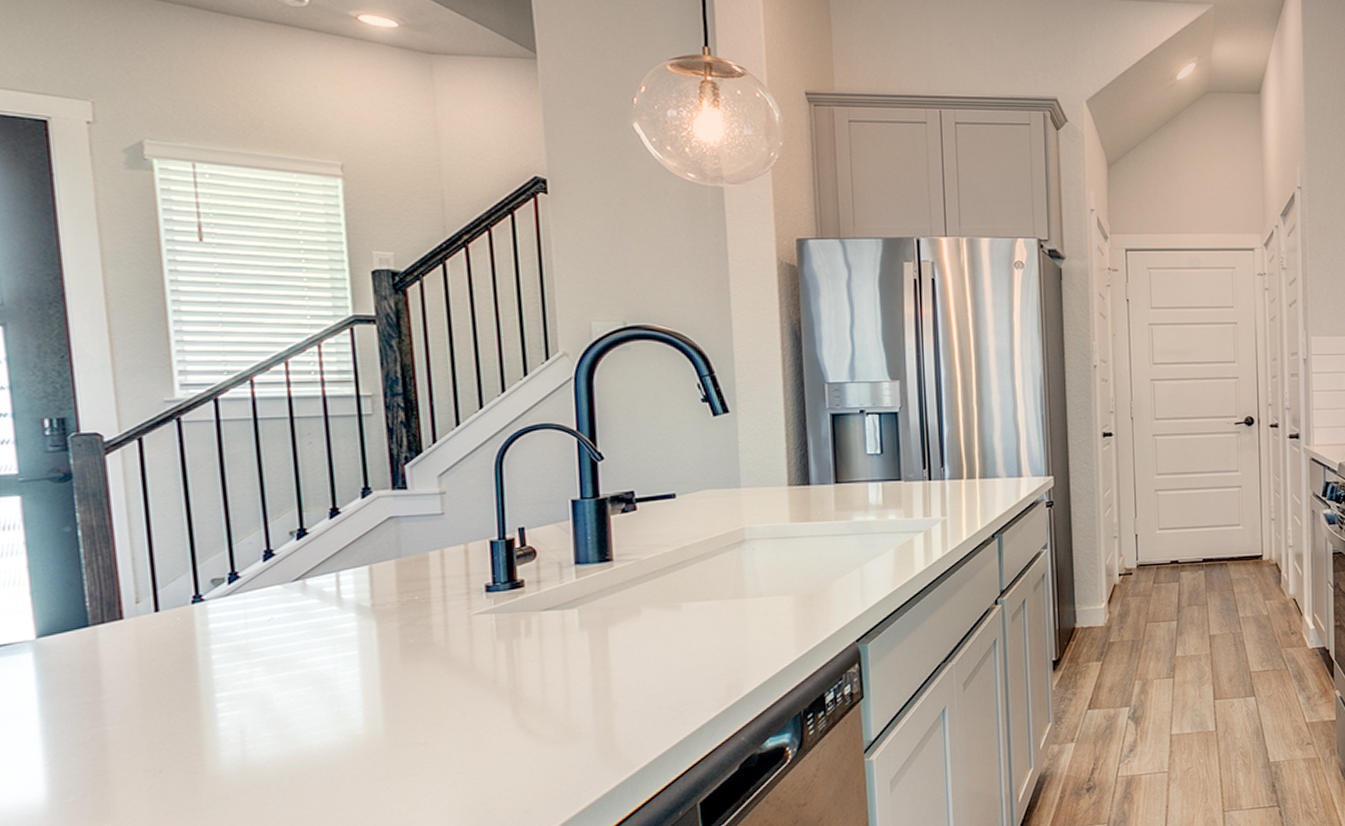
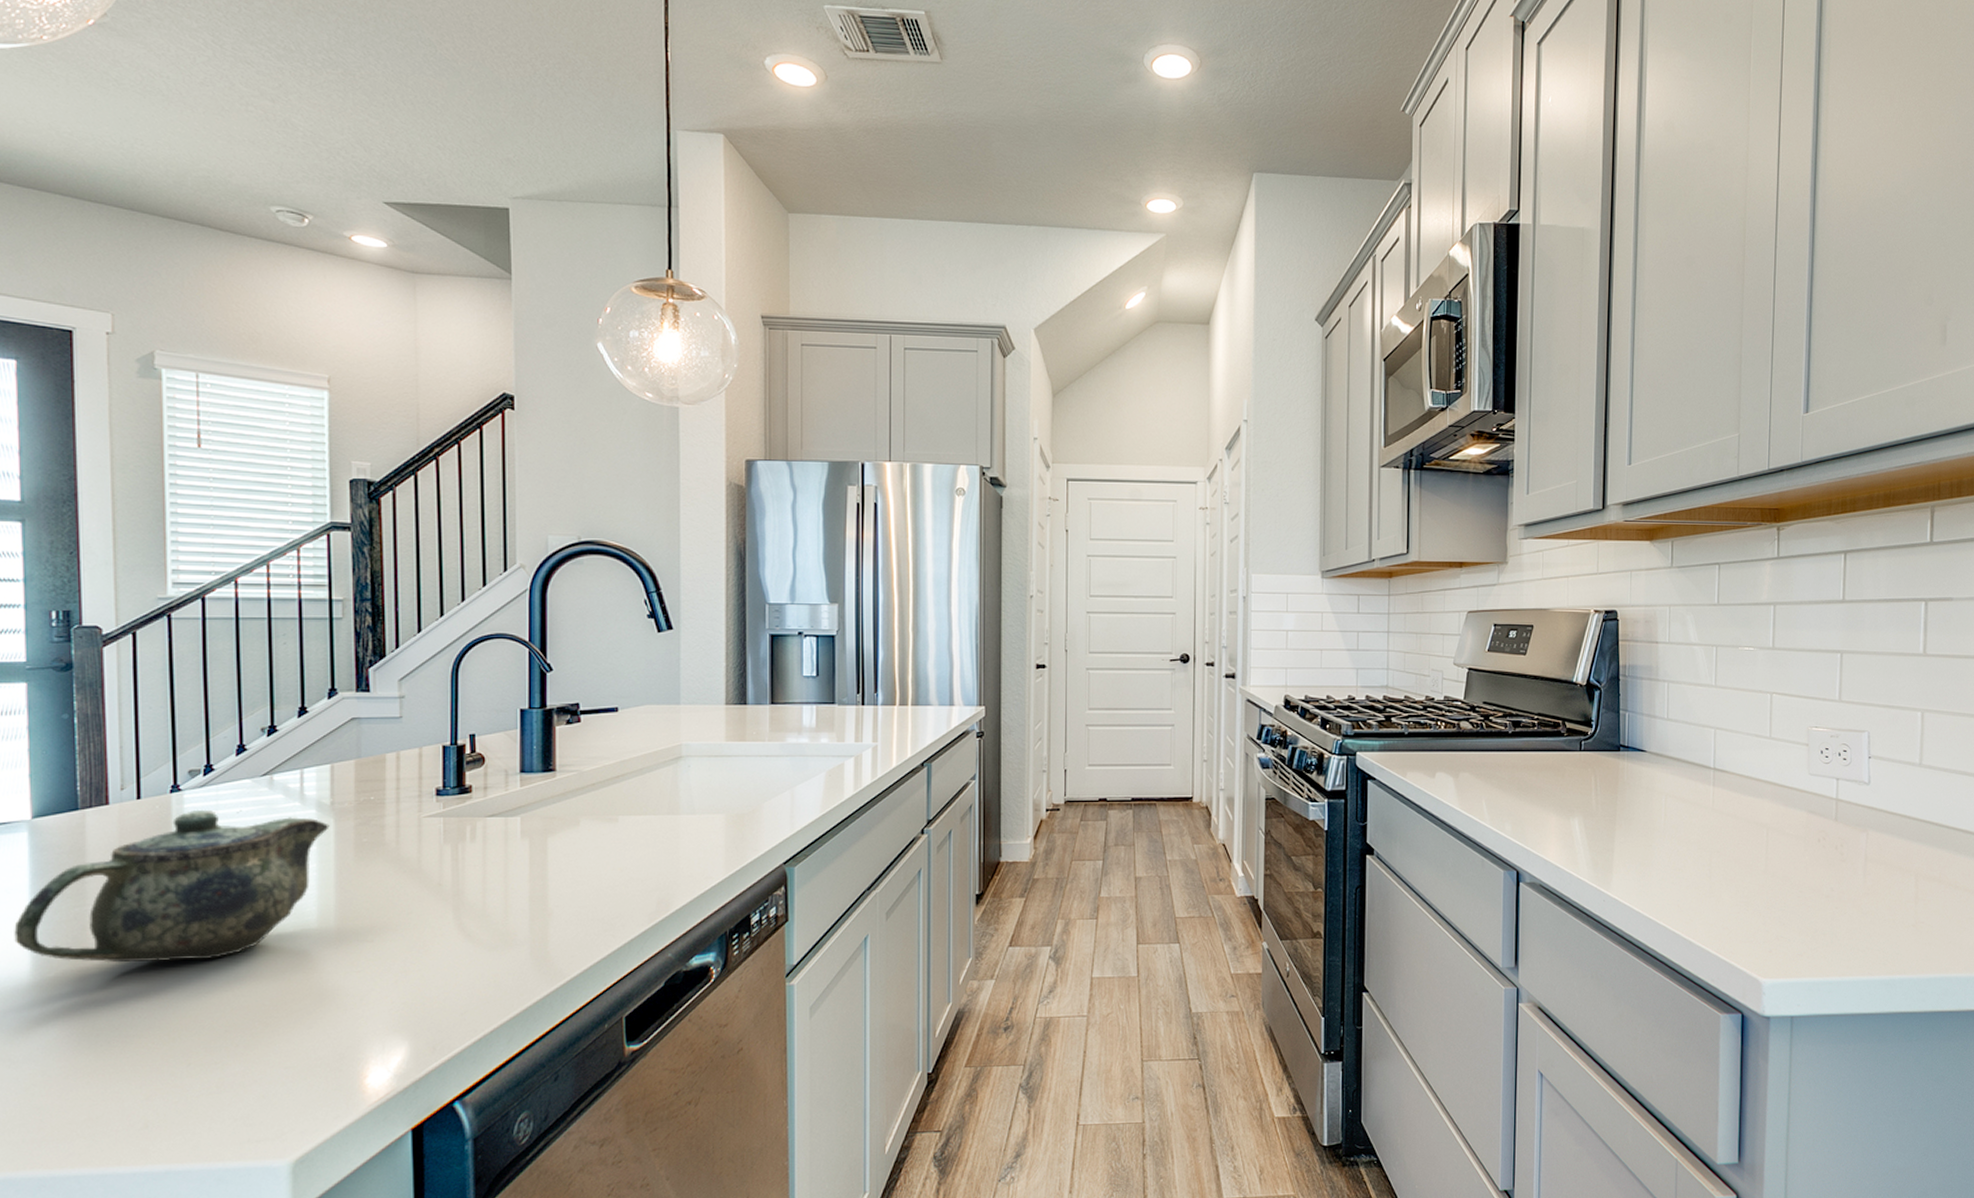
teapot: none [24,618,372,784] -> present [14,809,330,963]

